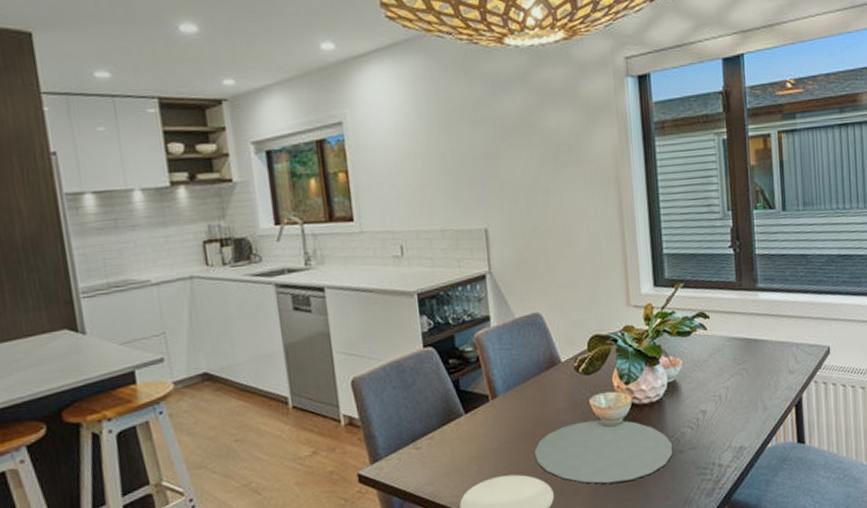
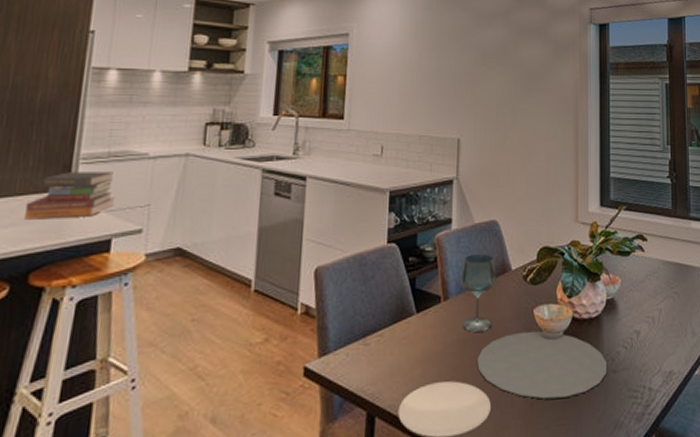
books: none [37,303,129,360] -> present [25,172,115,220]
wine glass: none [506,348,546,427] -> present [460,254,496,332]

